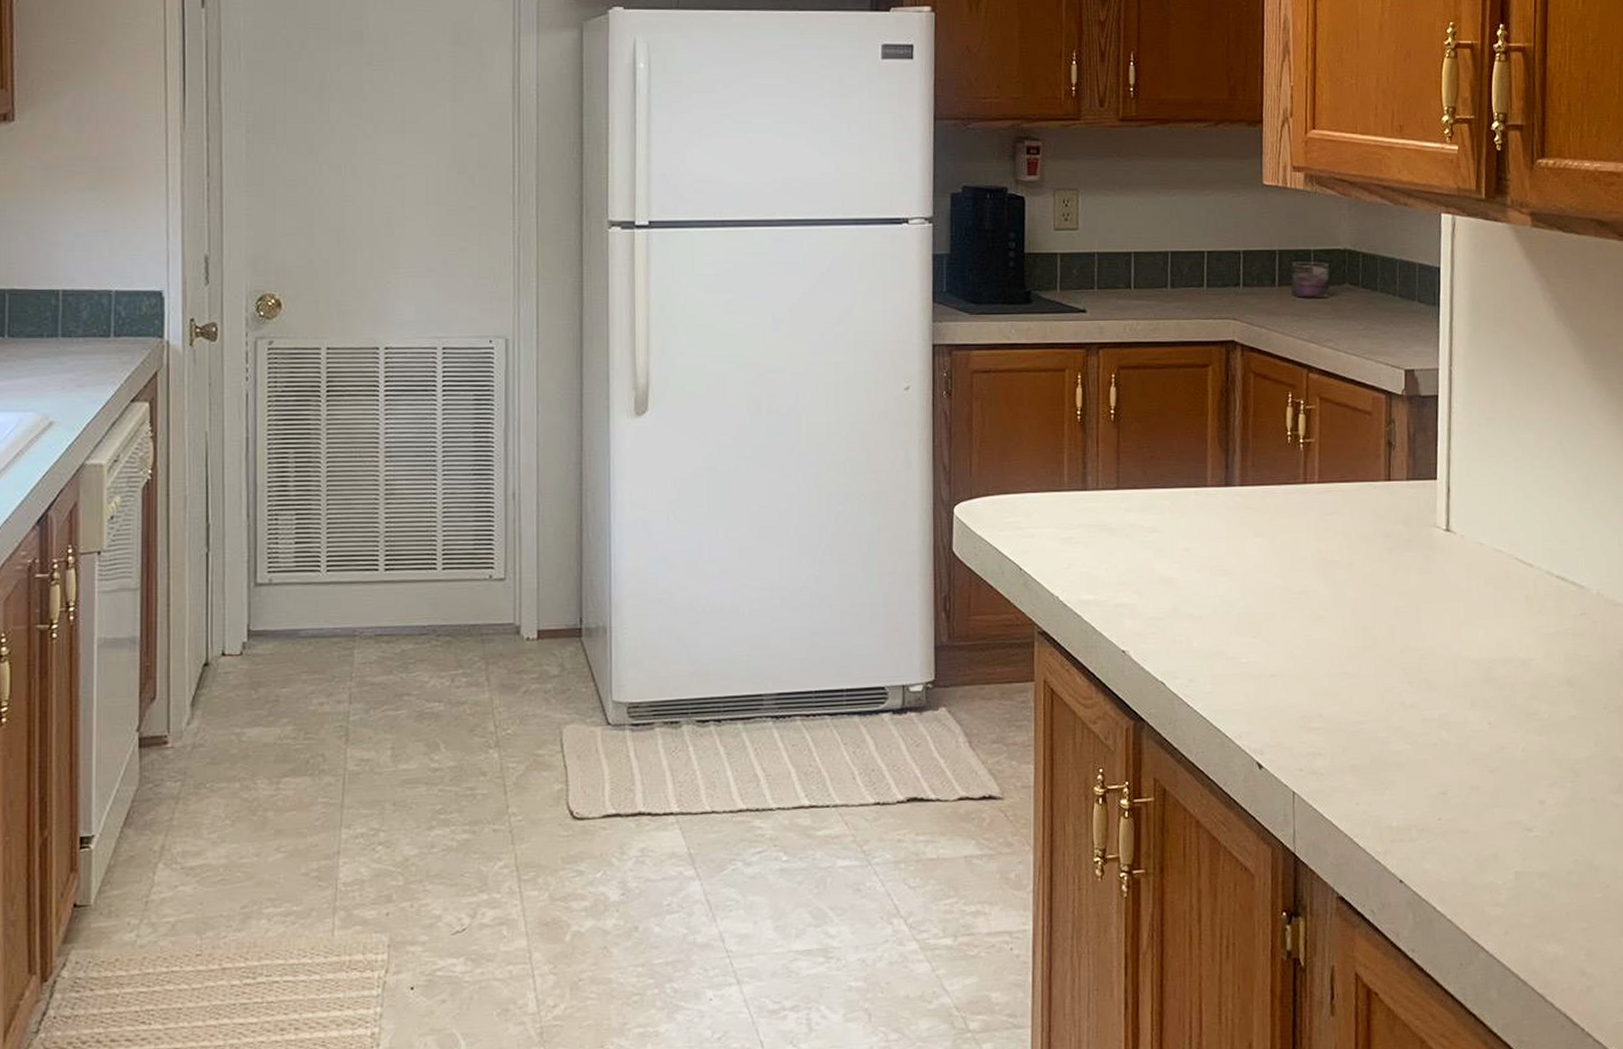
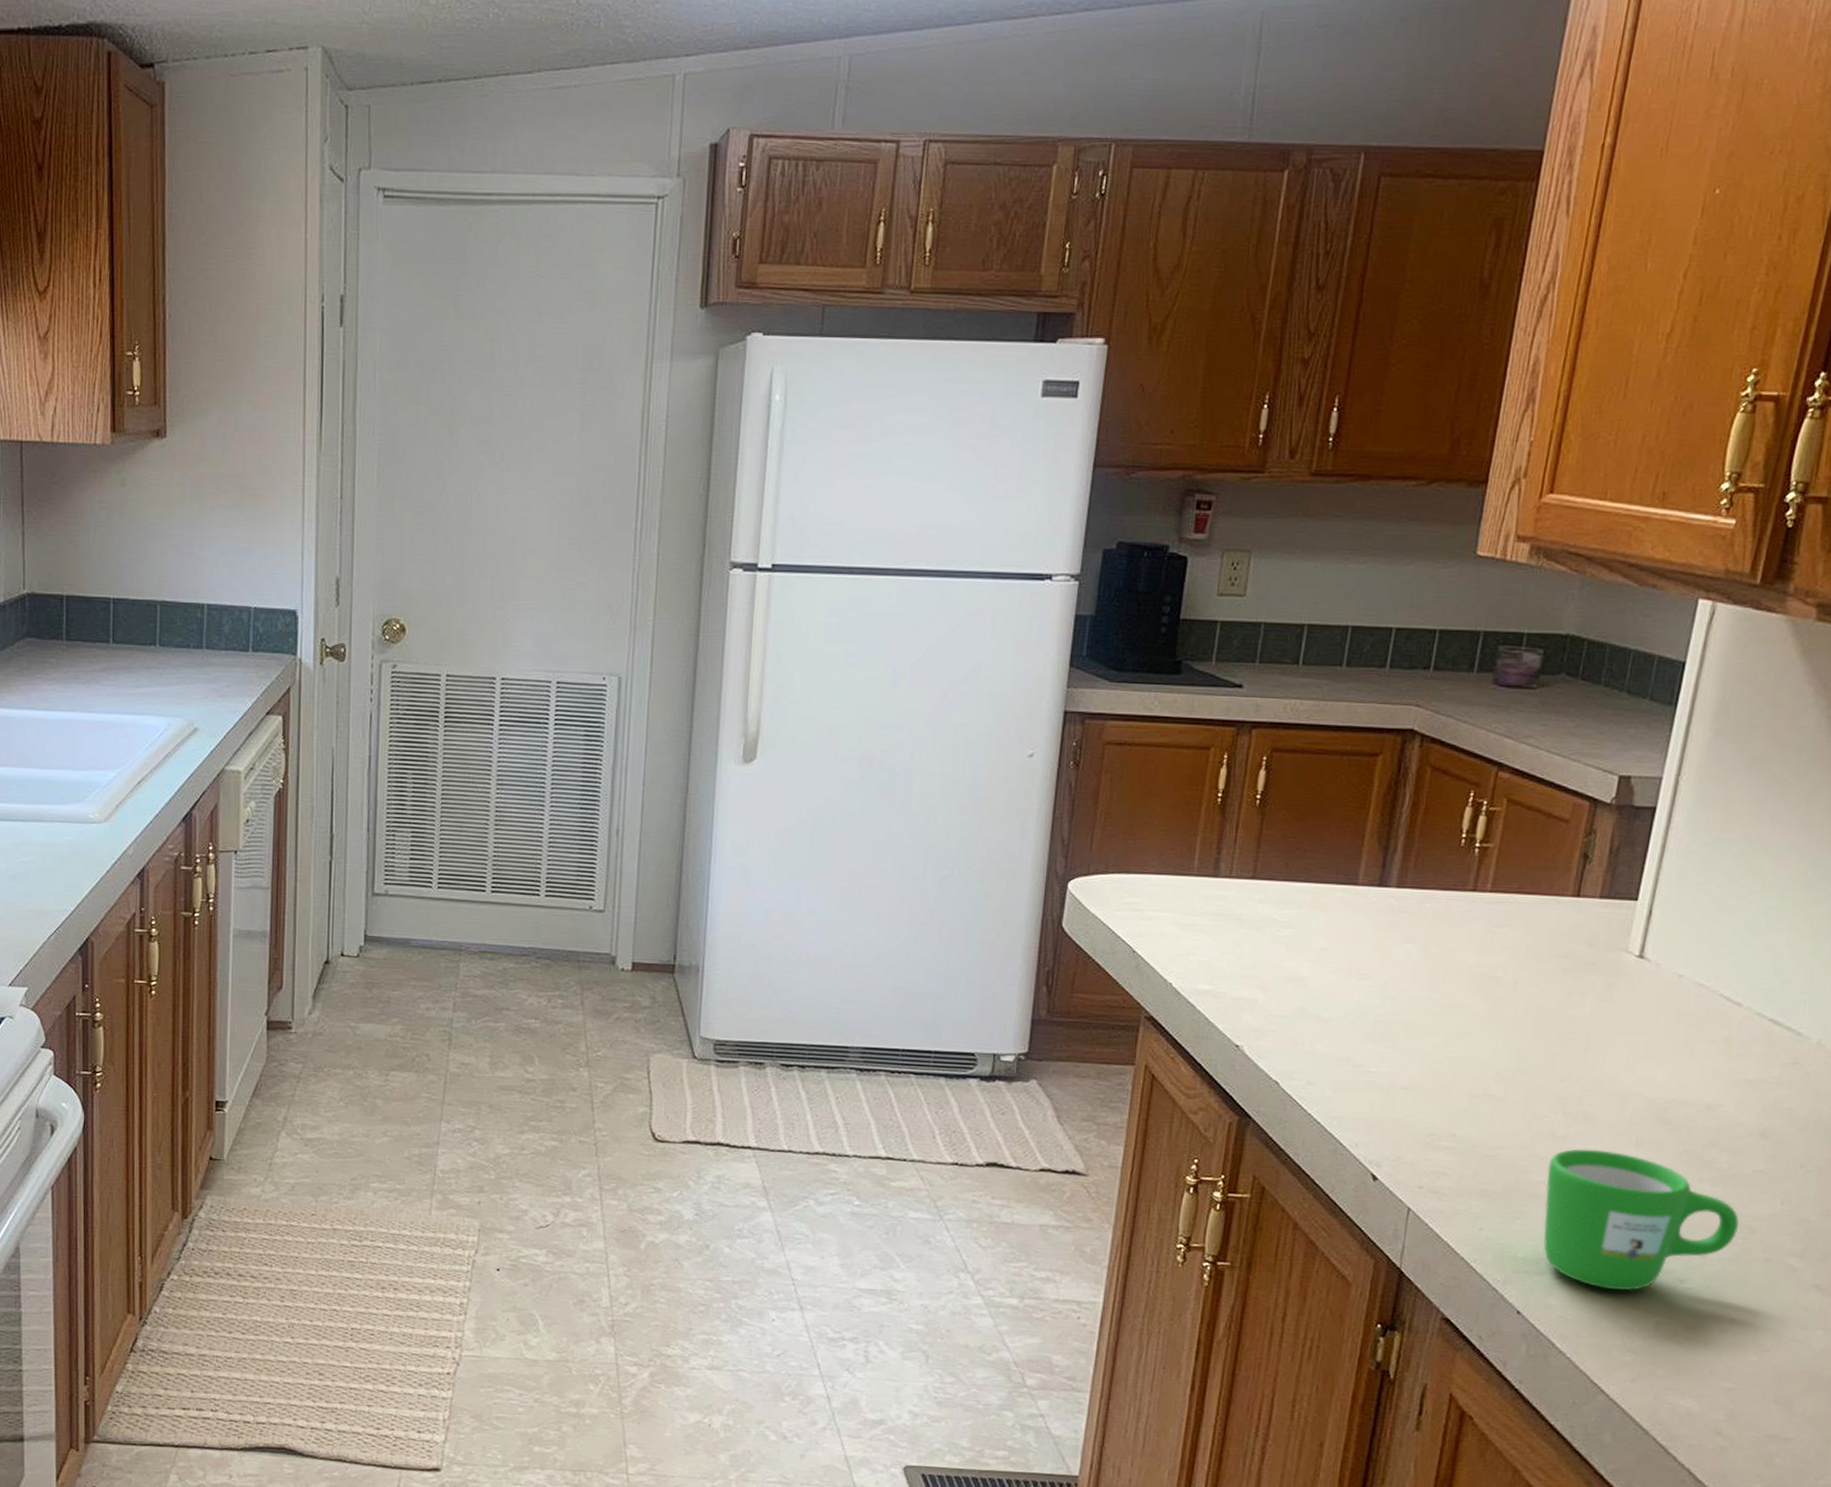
mug: none [1404,713,1565,847] -> present [1543,1148,1739,1291]

